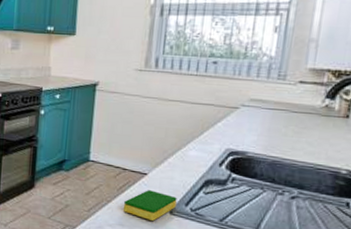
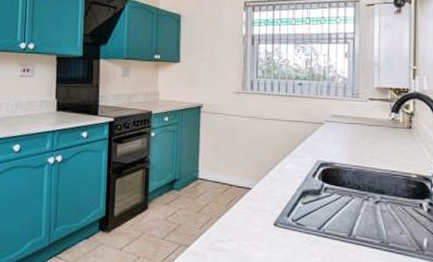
dish sponge: present [122,190,177,221] -> none [231,204,279,234]

